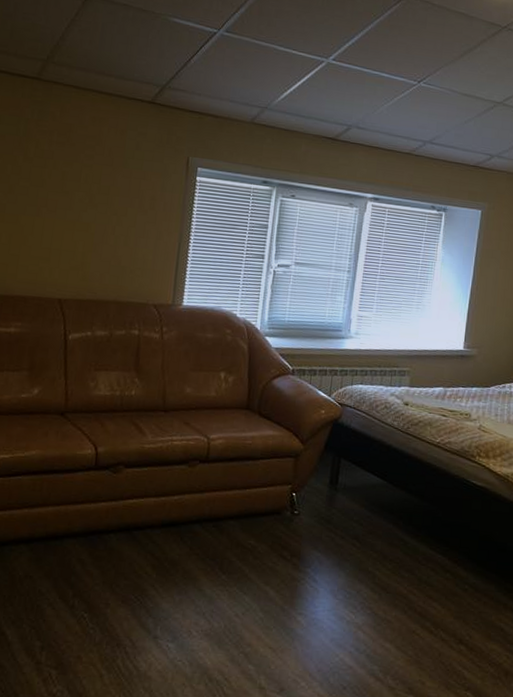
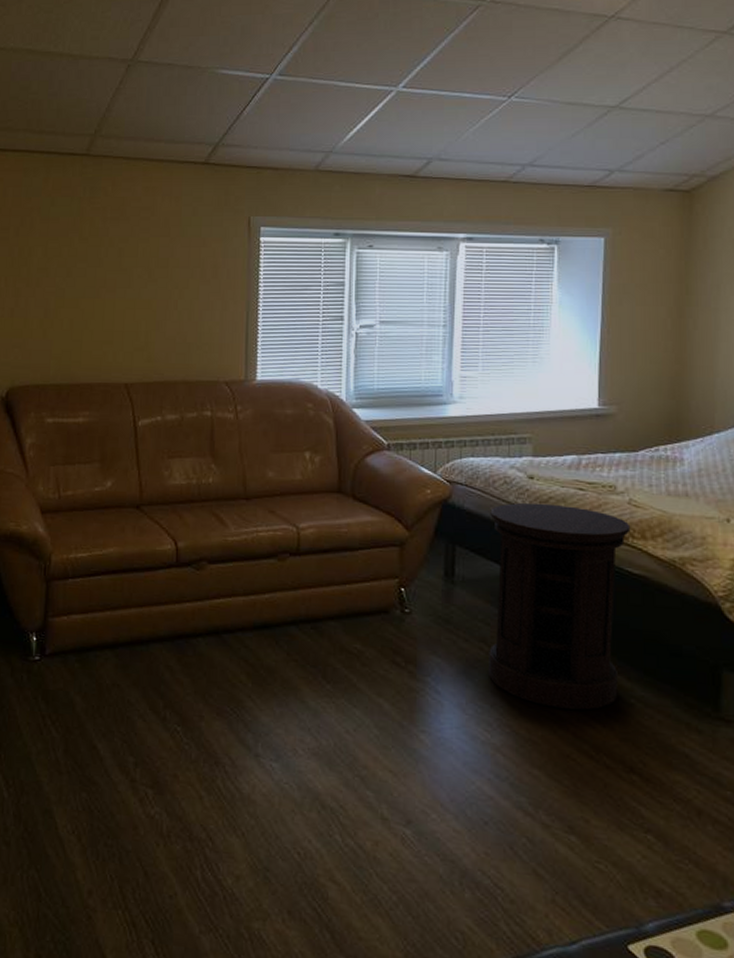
side table: none [358,424,479,595] -> present [489,502,631,710]

